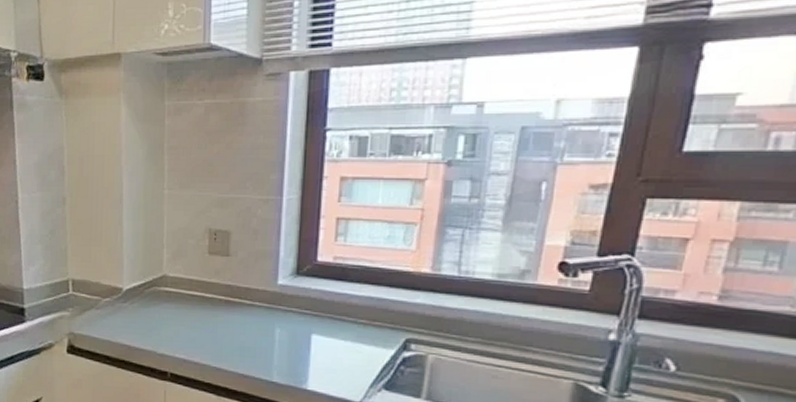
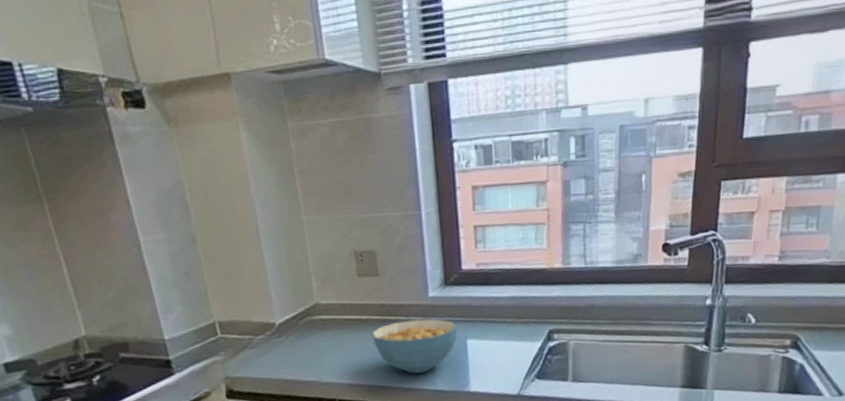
cereal bowl: none [213,304,304,361] -> present [371,319,458,374]

